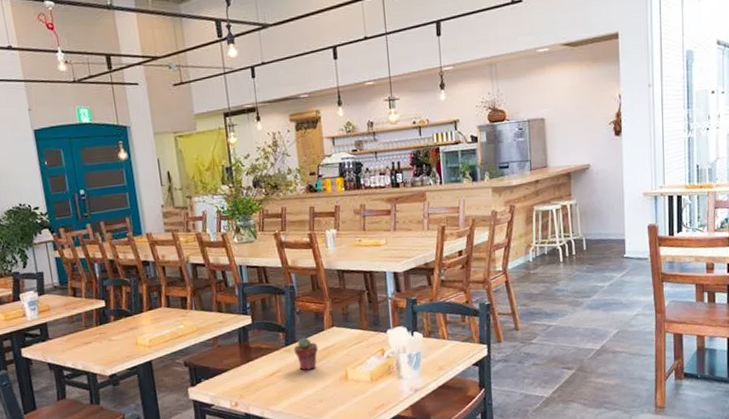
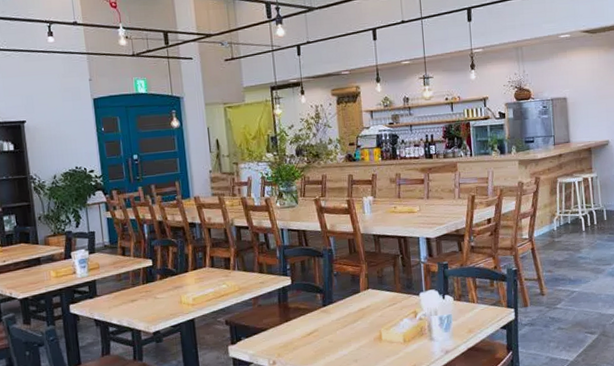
potted succulent: present [293,337,319,370] -> none [330,298,354,331]

